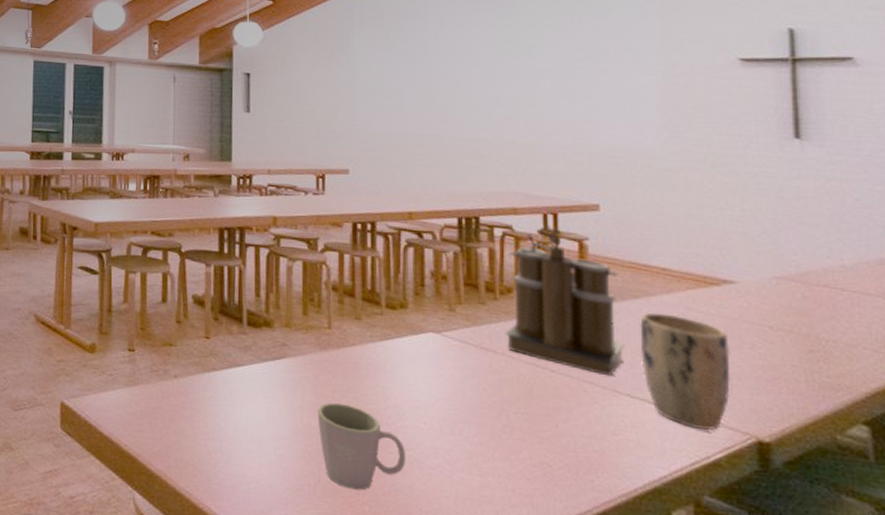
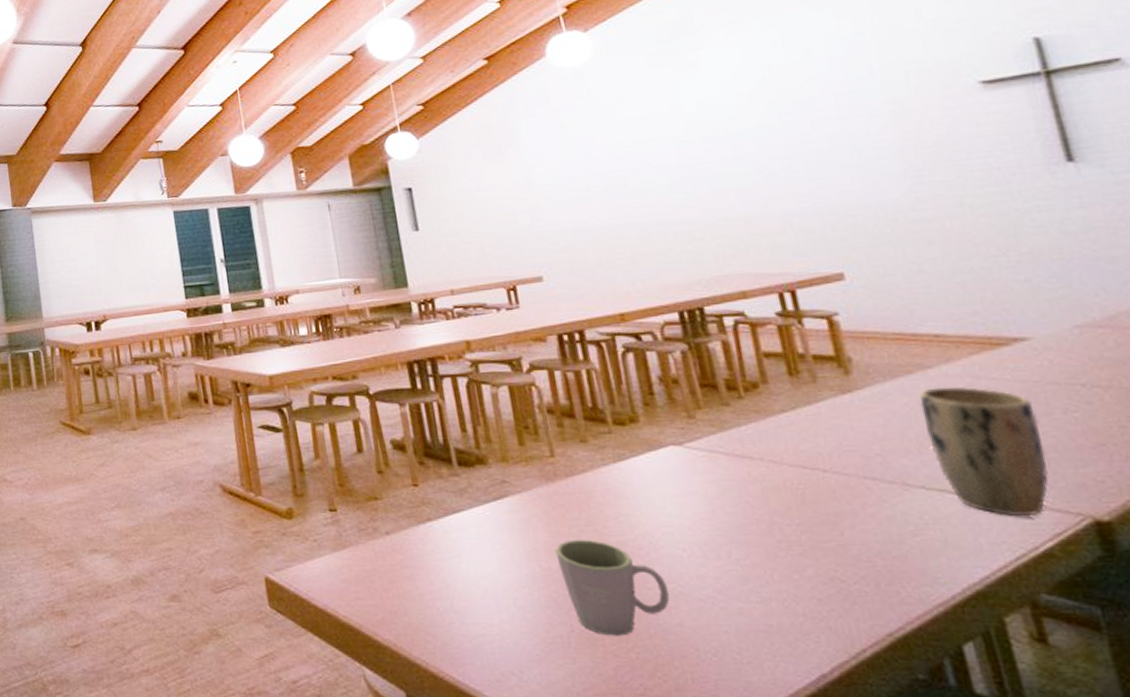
coffee maker: present [505,225,625,375] -> none [746,305,908,467]

